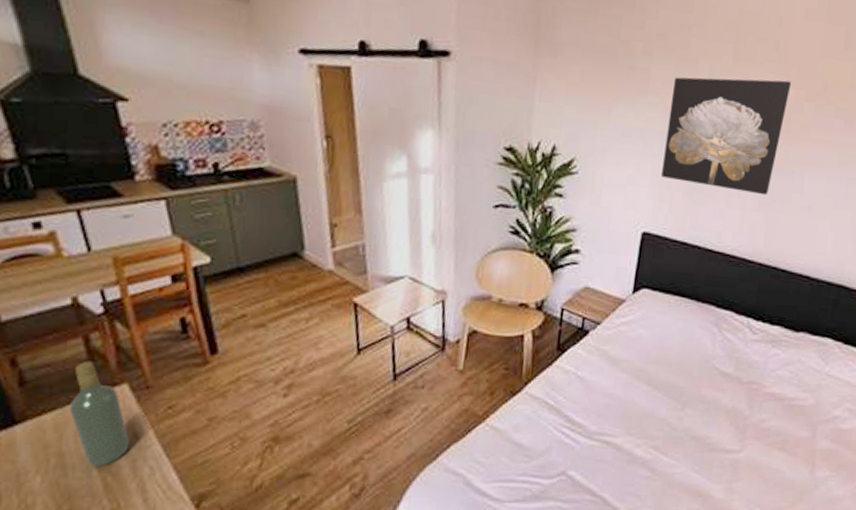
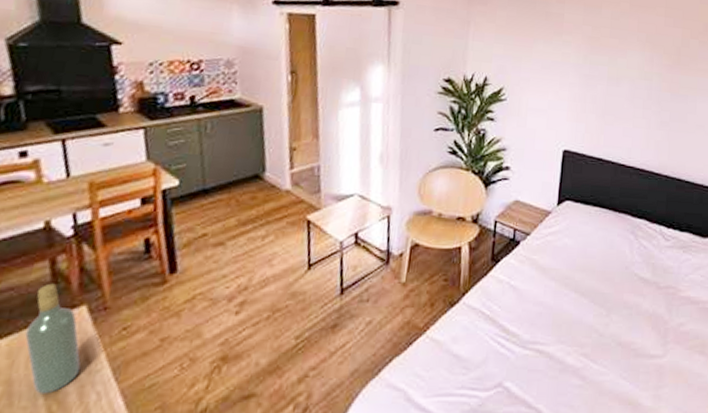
wall art: present [661,77,792,196] -> none [577,20,679,117]

